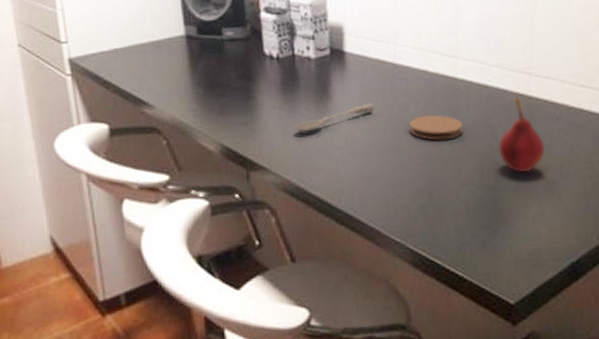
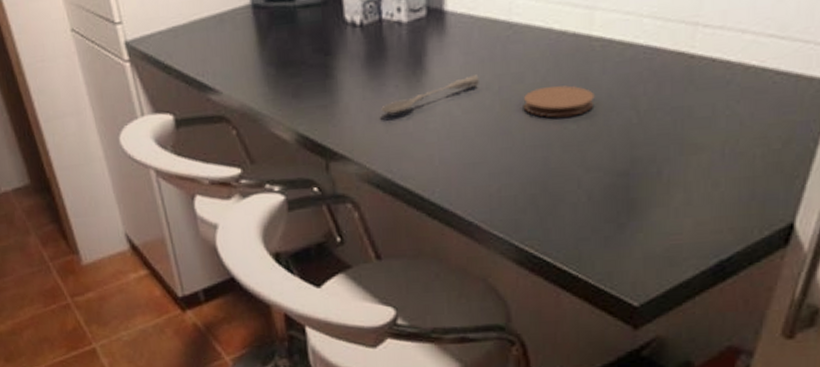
fruit: present [498,98,546,173] -> none [640,58,705,155]

